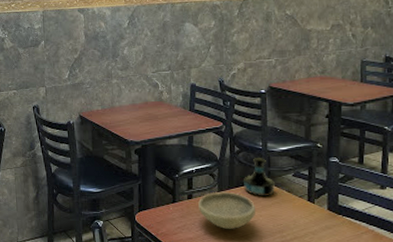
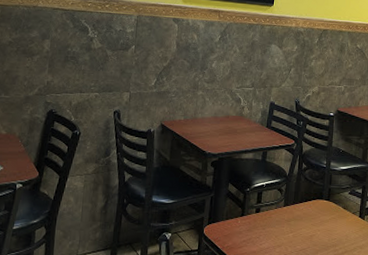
bowl: present [198,191,255,230] -> none [265,206,315,244]
tequila bottle: present [244,157,275,197] -> none [307,174,334,213]

